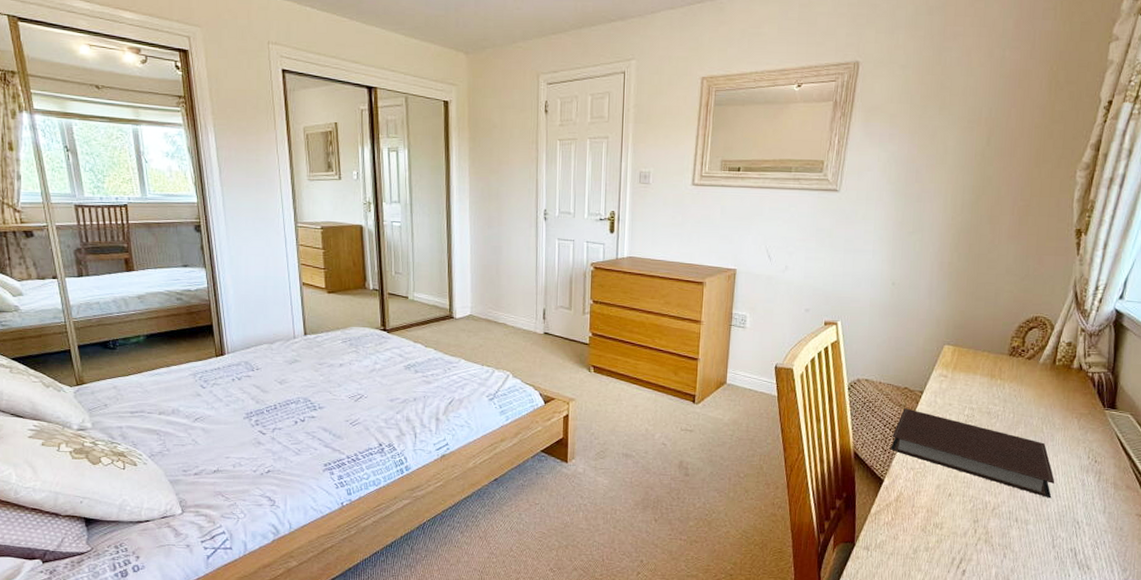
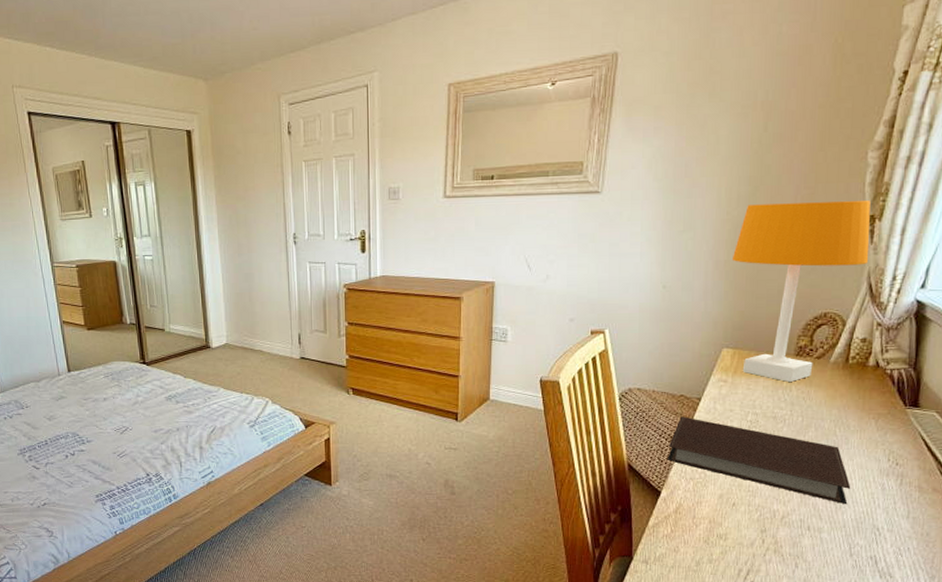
desk lamp: none [955,212,1078,381] -> present [731,201,871,383]

